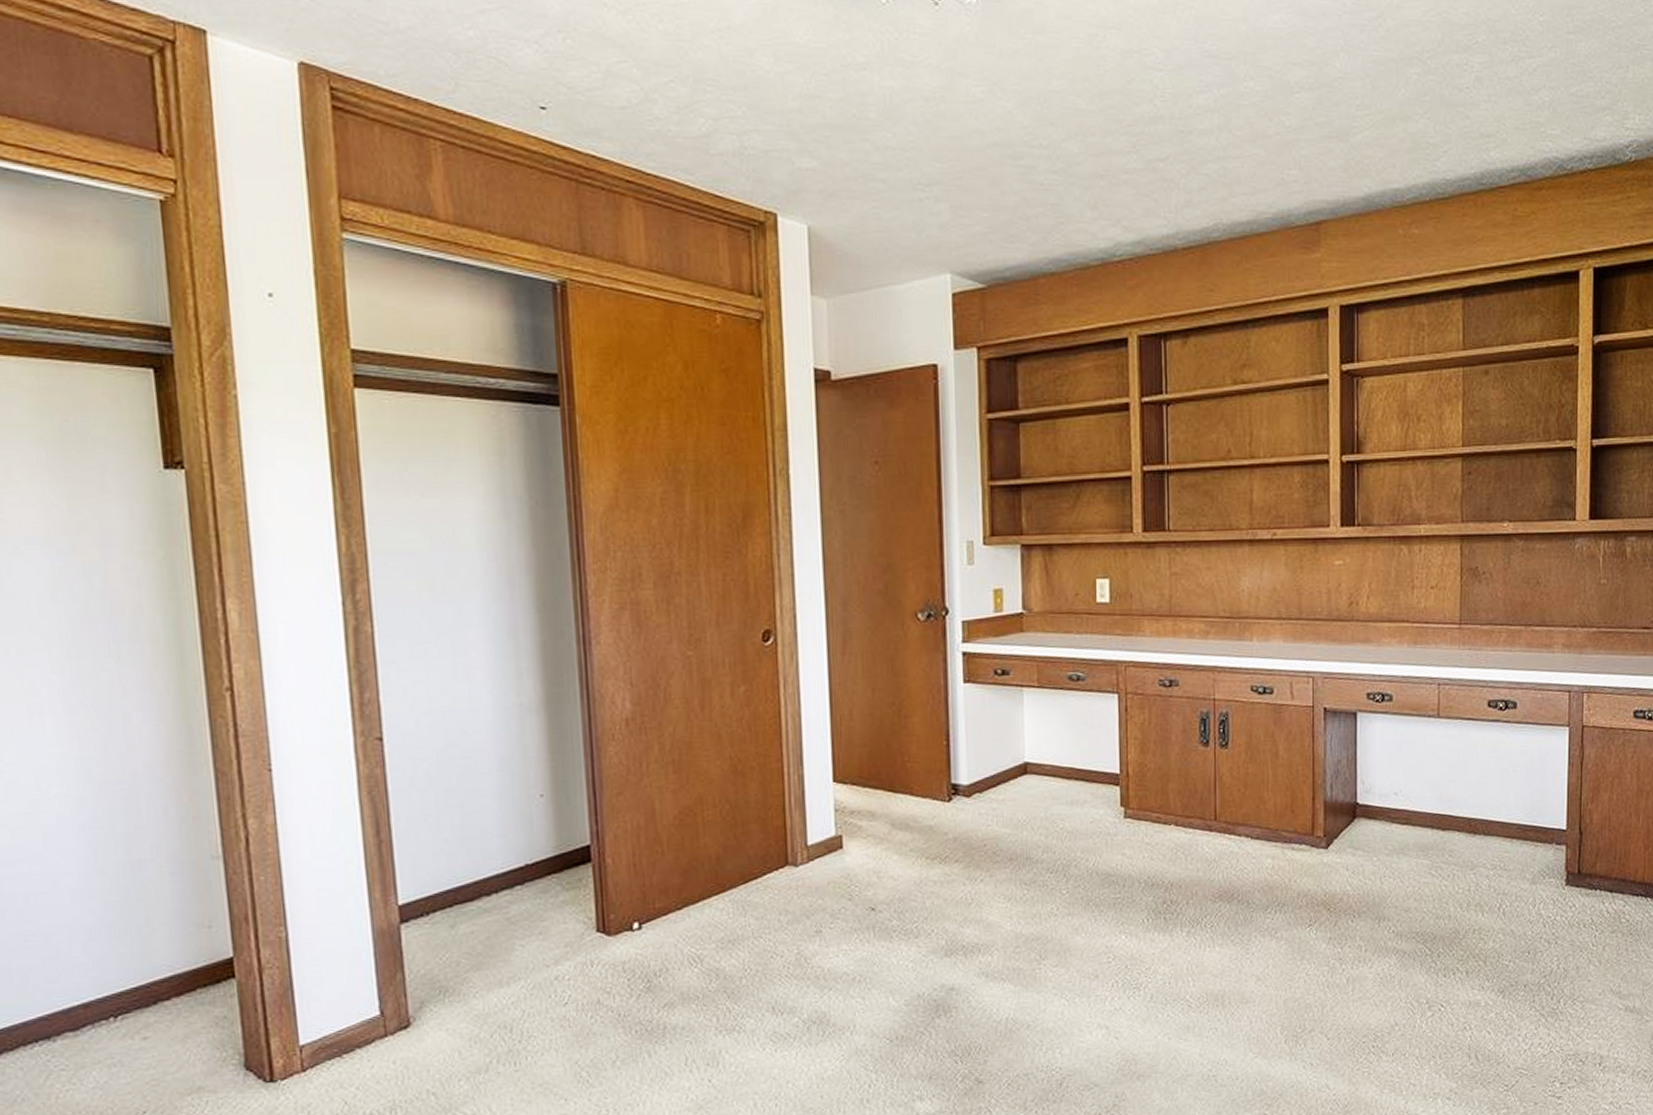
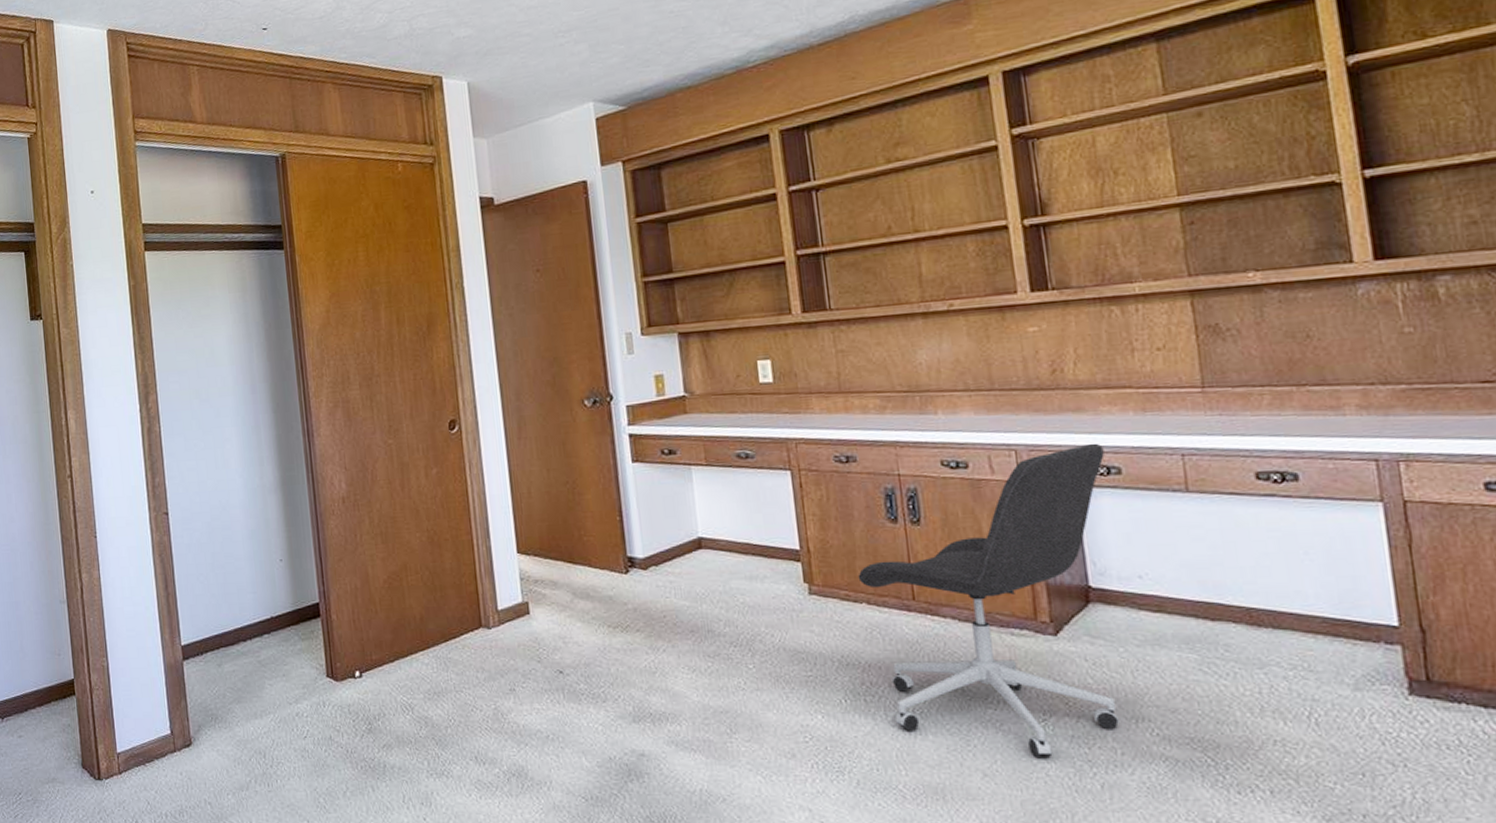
office chair: none [1169,672,1381,961] -> present [858,443,1121,759]

